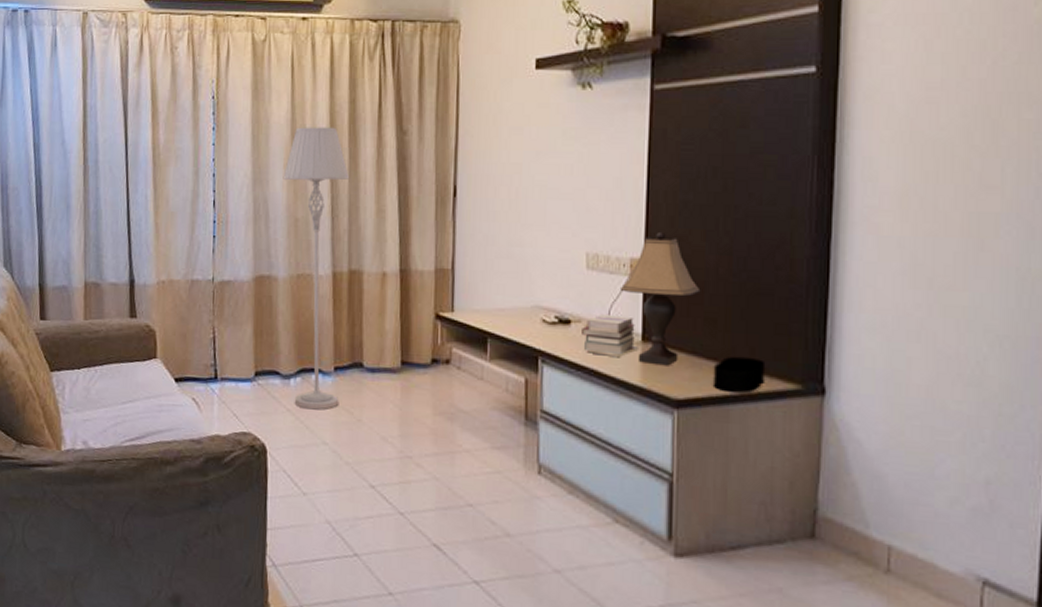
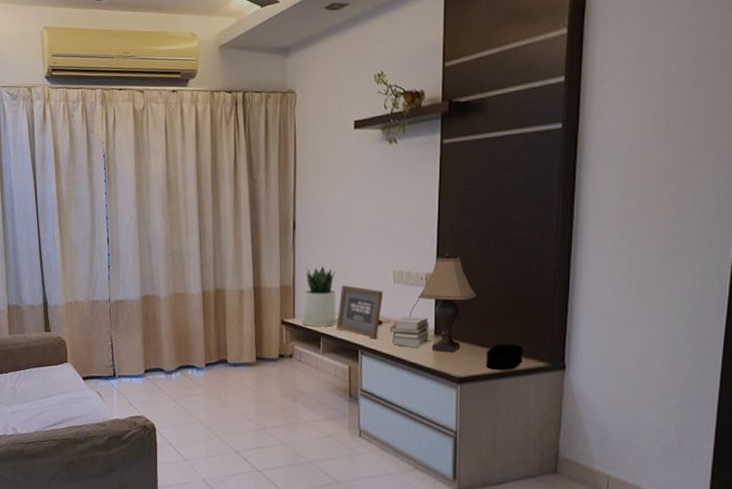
floor lamp: present [283,127,350,410] -> none [161,178,214,397]
planter: none [461,245,511,325] -> present [300,266,338,327]
picture frame: none [509,270,573,344] -> present [336,285,384,339]

